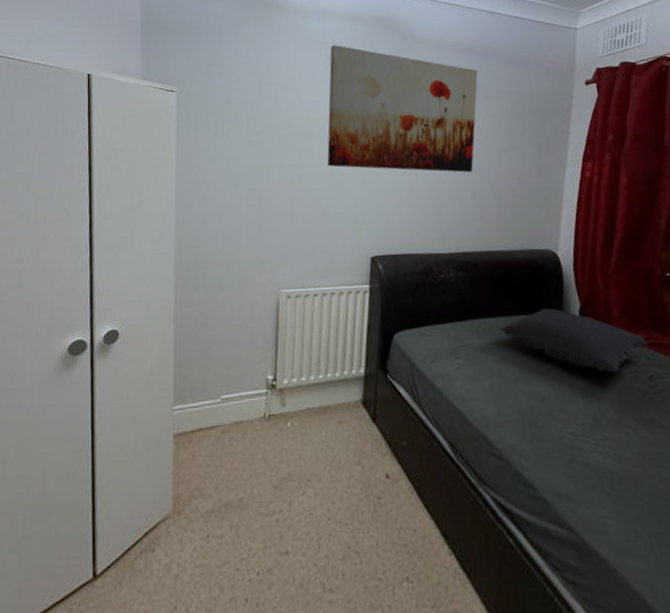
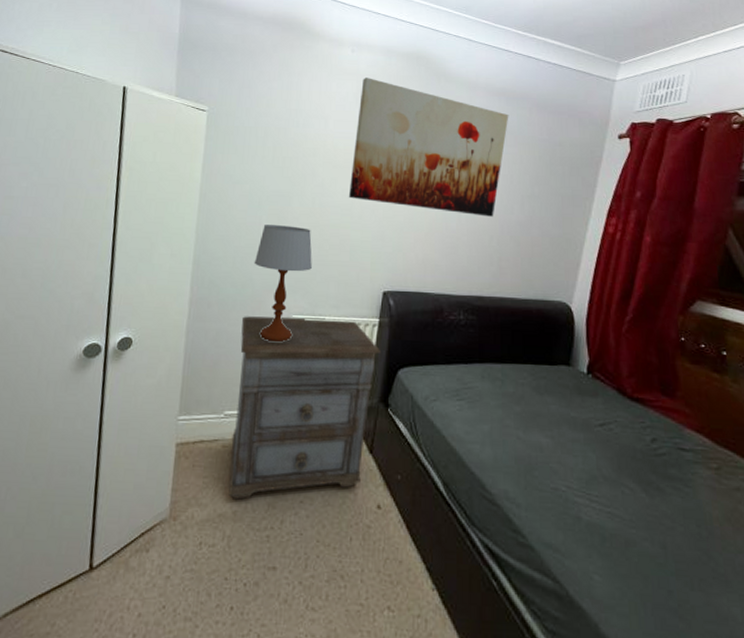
nightstand: none [231,288,375,486] -> present [228,316,381,500]
table lamp: none [237,199,297,320] -> present [254,225,312,343]
pillow: present [499,308,647,373] -> none [504,360,654,431]

